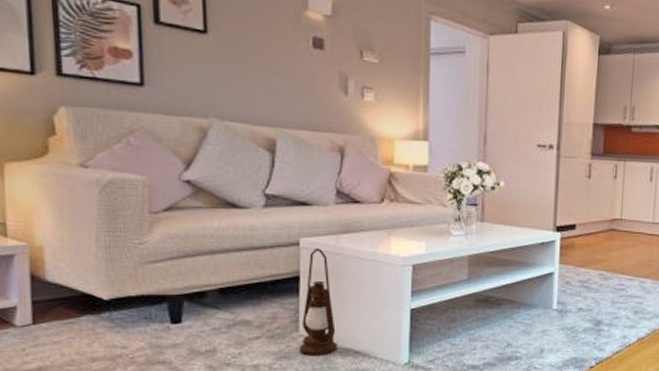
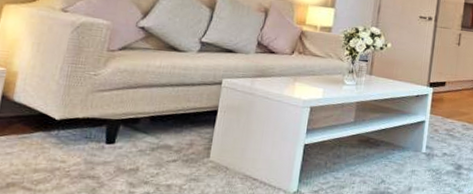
lantern: present [298,248,338,356] -> none [206,87,243,180]

